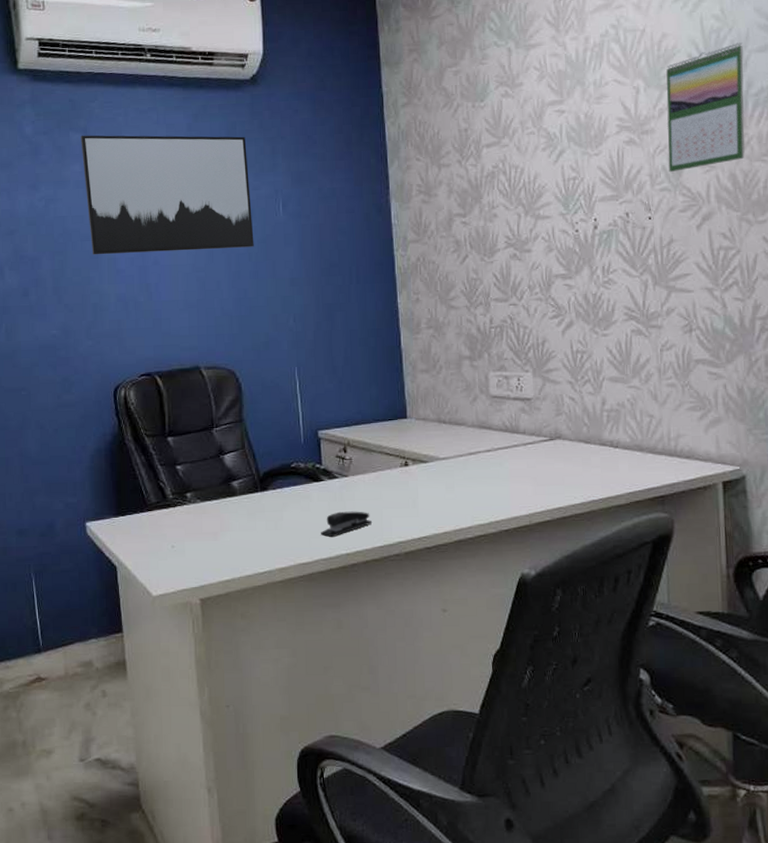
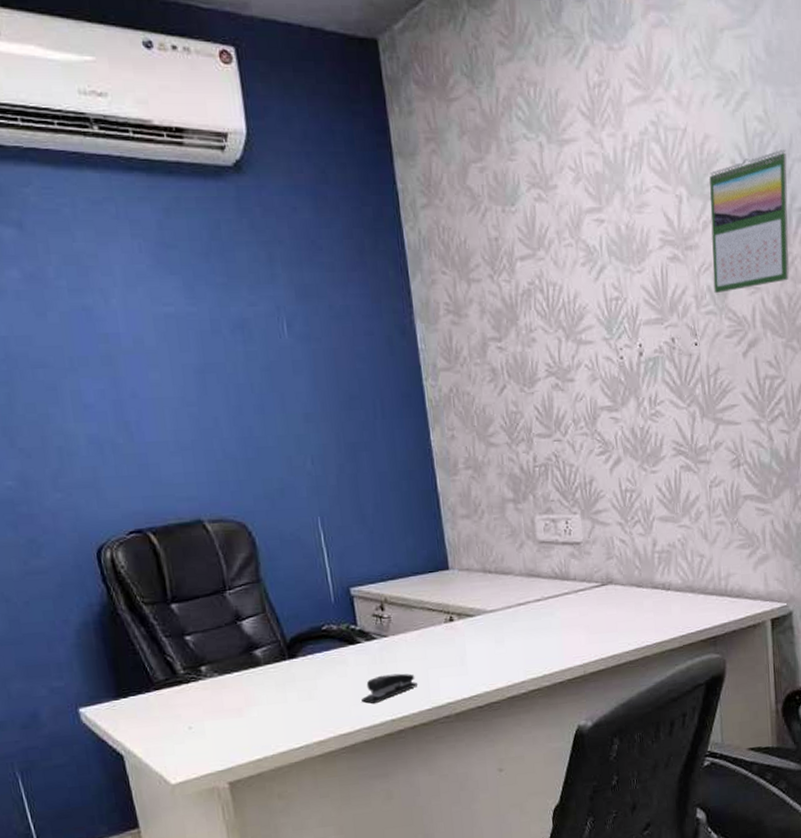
wall art: present [80,135,254,255] -> none [14,230,256,387]

